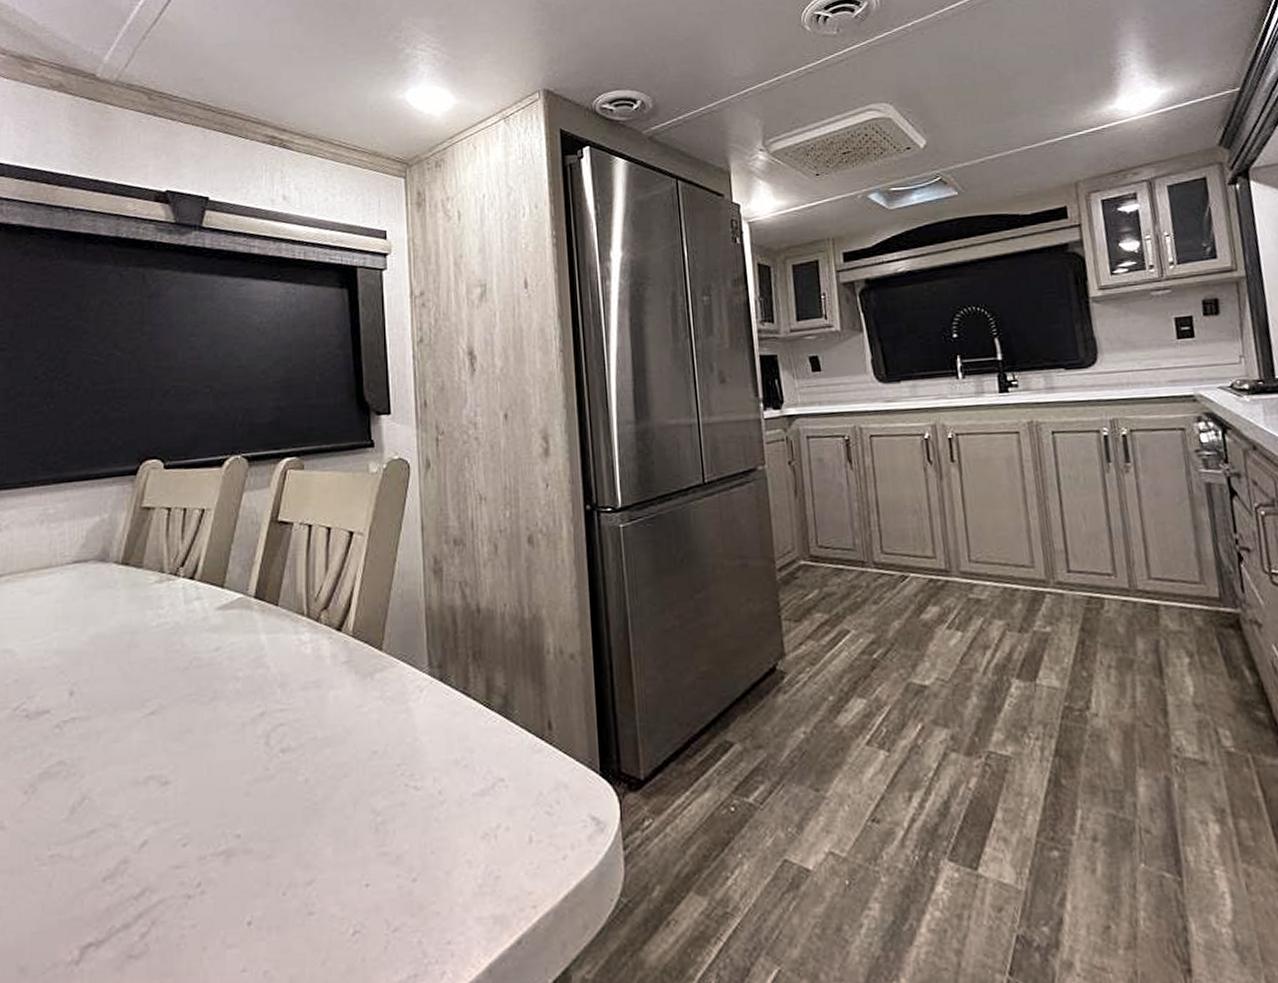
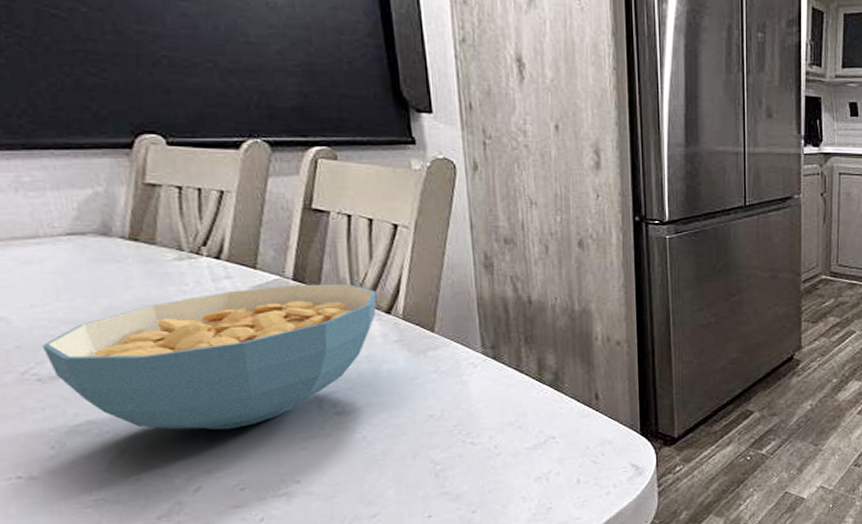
cereal bowl: none [35,599,329,772] -> present [42,283,377,430]

